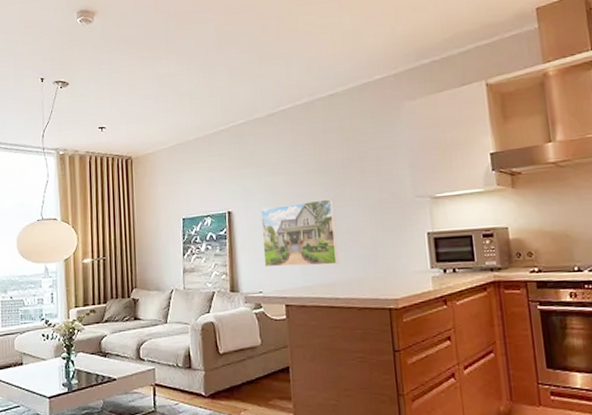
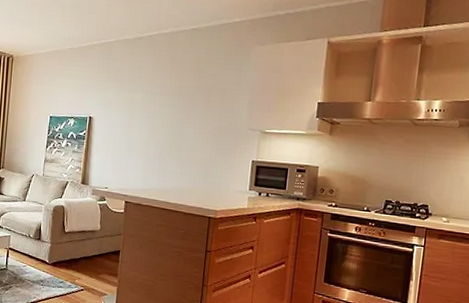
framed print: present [260,199,340,267] -> none [113,118,179,175]

